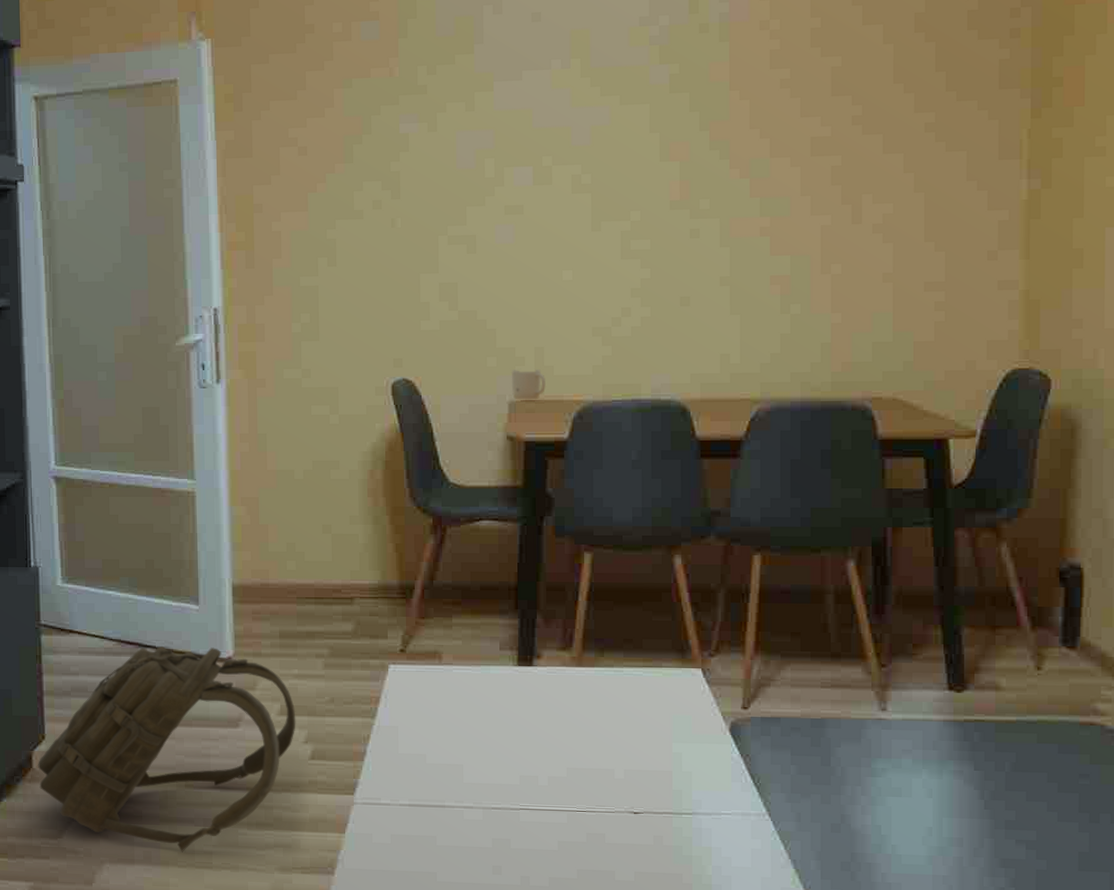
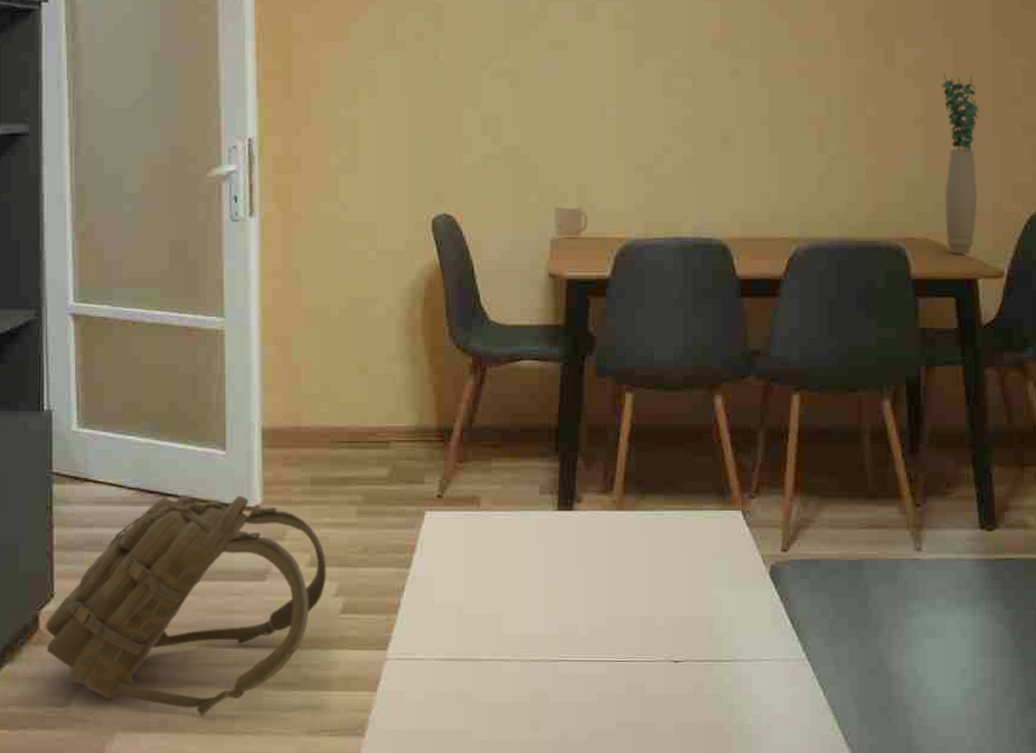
vase: none [911,229,953,414] -> present [941,73,980,254]

